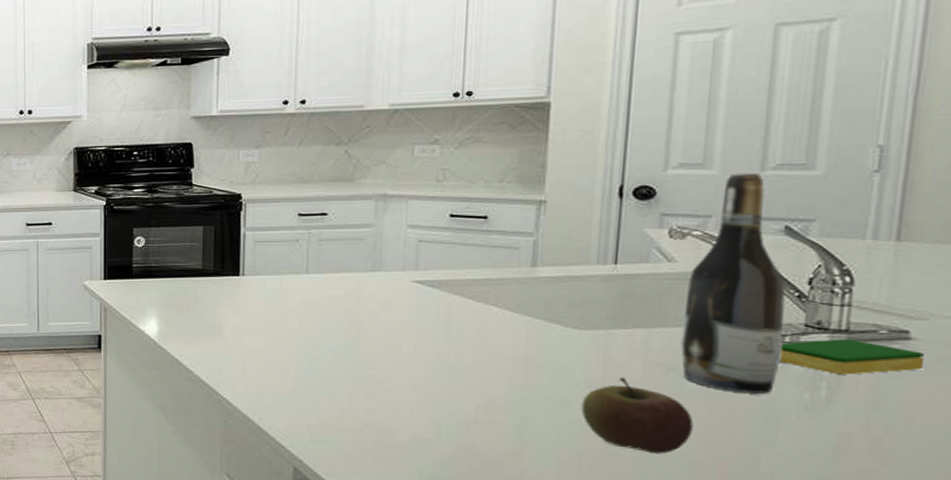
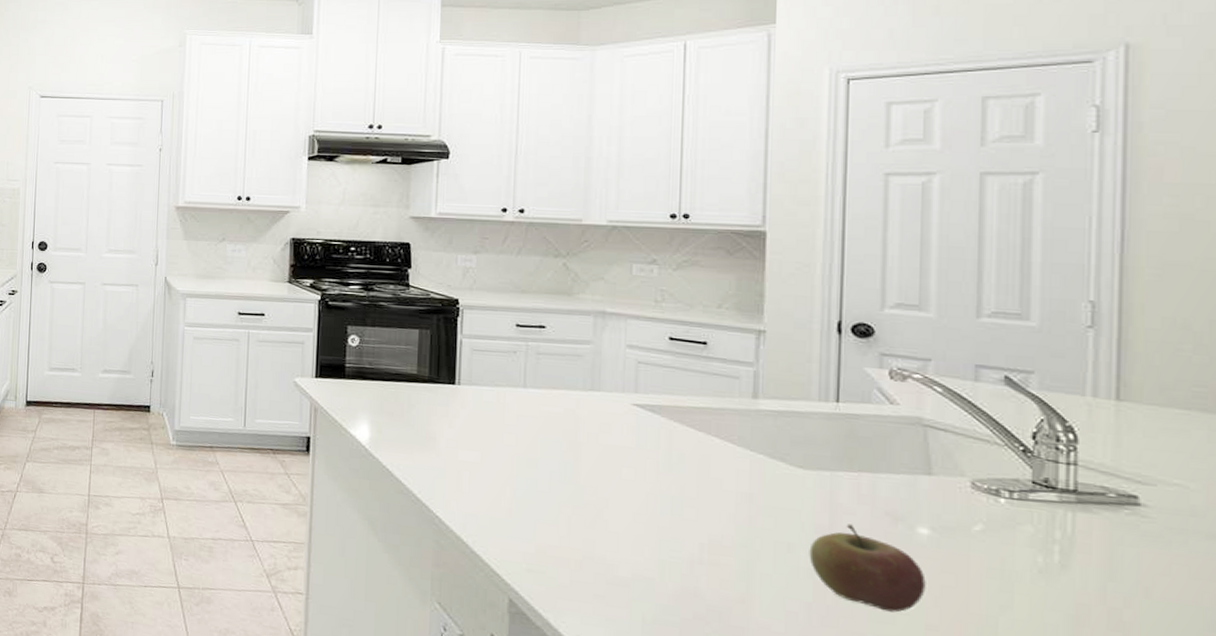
wine bottle: present [681,172,786,394] -> none [908,317,1011,553]
dish sponge: present [779,339,925,375] -> none [1009,499,1157,539]

